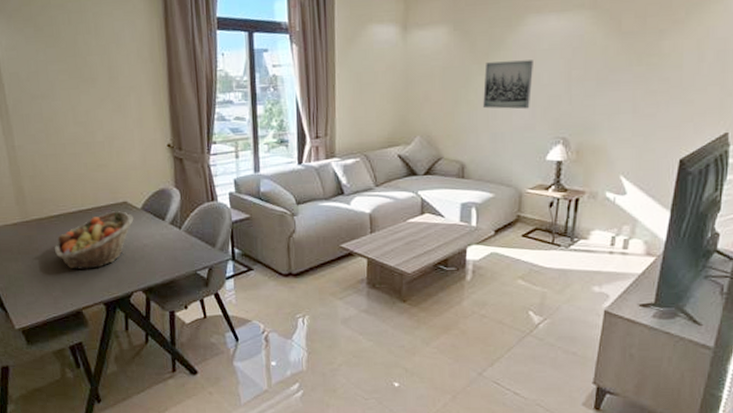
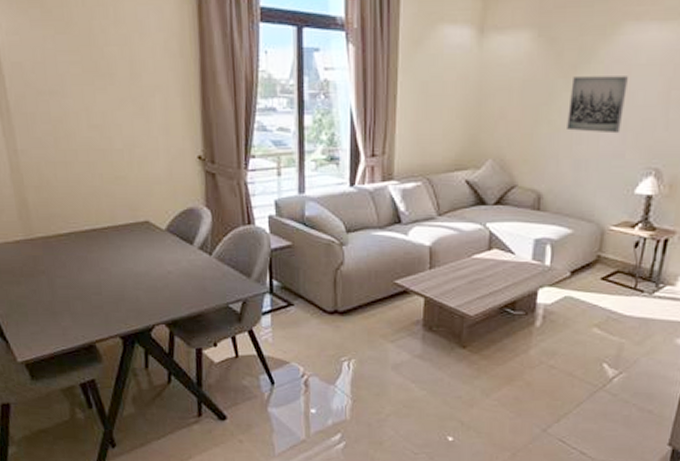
fruit basket: present [55,211,134,269] -> none [64,231,157,297]

